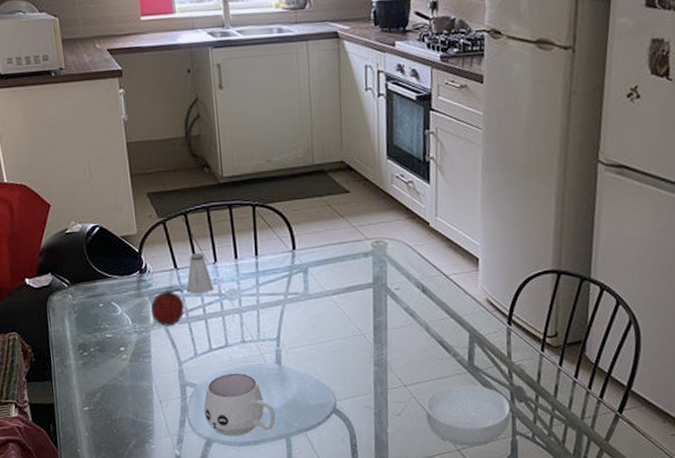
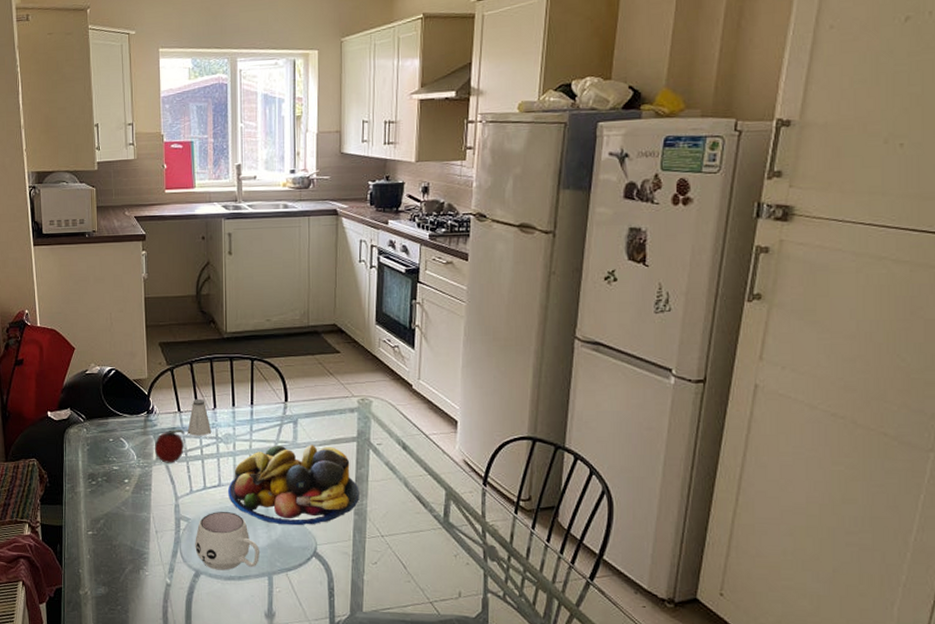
fruit bowl: none [236,294,379,382] -> present [228,444,359,525]
cereal bowl: present [425,384,511,447] -> none [400,539,483,601]

